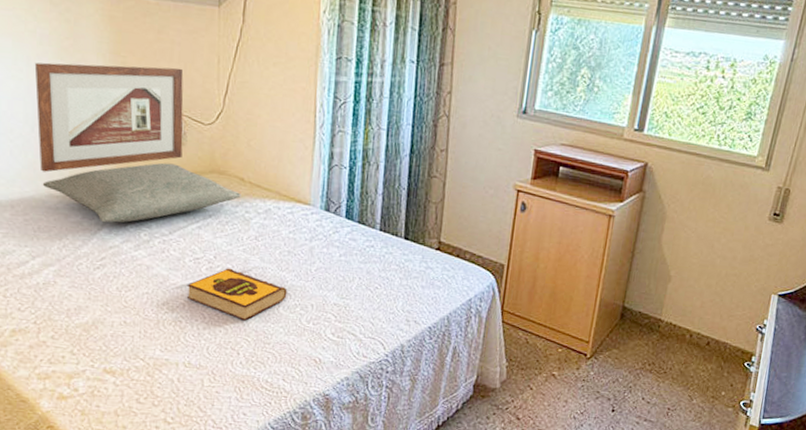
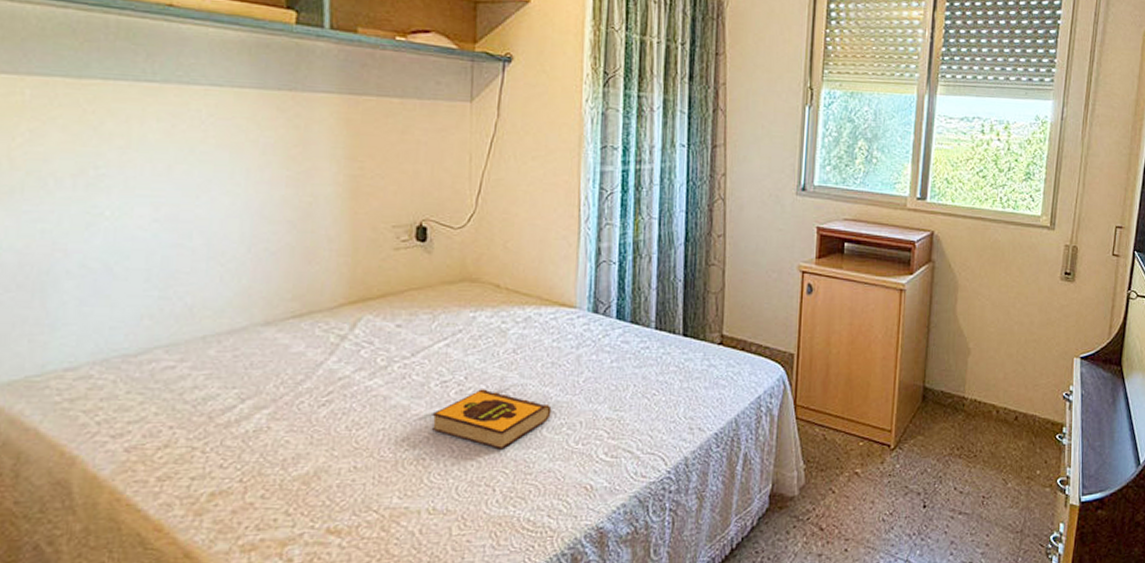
picture frame: present [34,62,184,172] -> none [255,169,430,298]
pillow: present [42,162,241,223] -> none [258,275,497,351]

